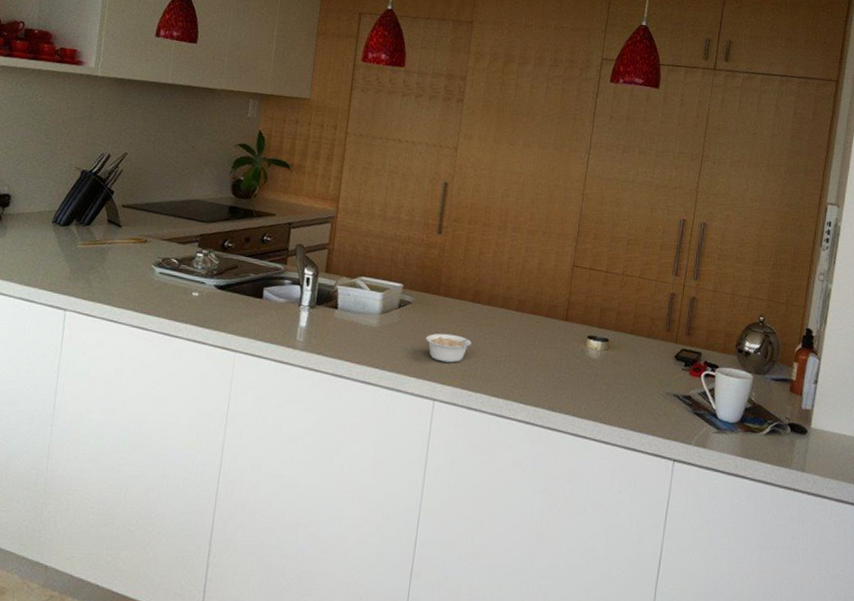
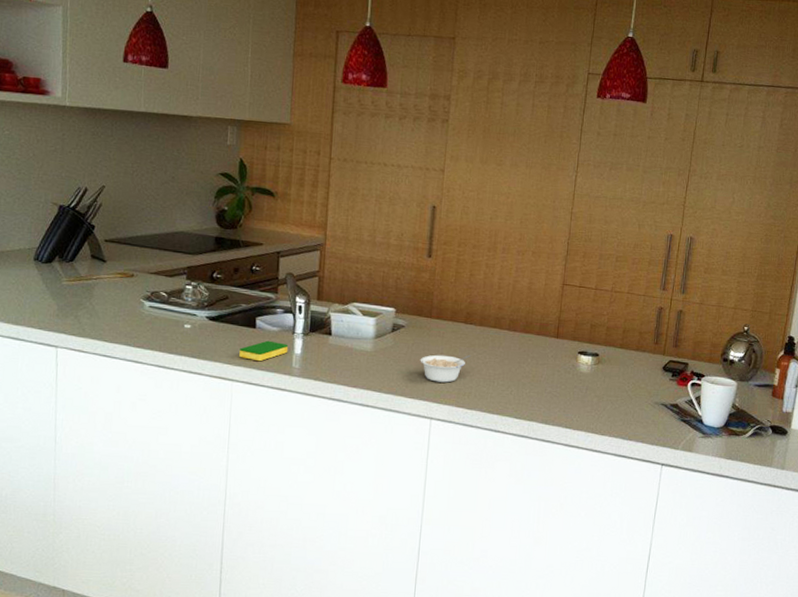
dish sponge: none [244,311,294,333] -> present [239,340,289,362]

